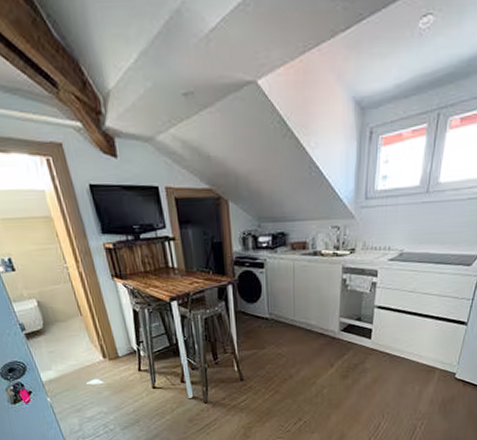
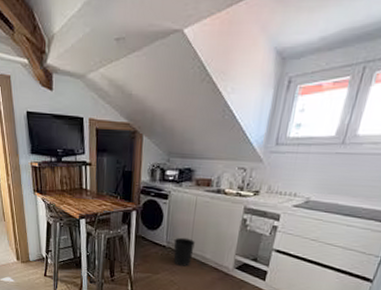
wastebasket: none [276,306,298,337] -> present [173,237,195,267]

